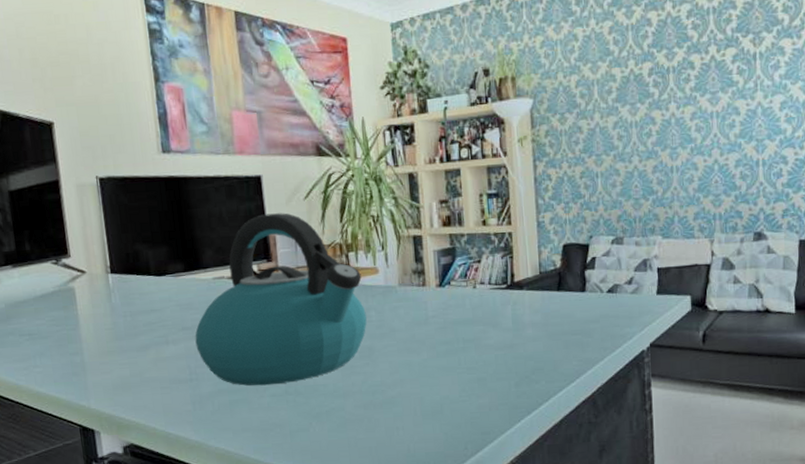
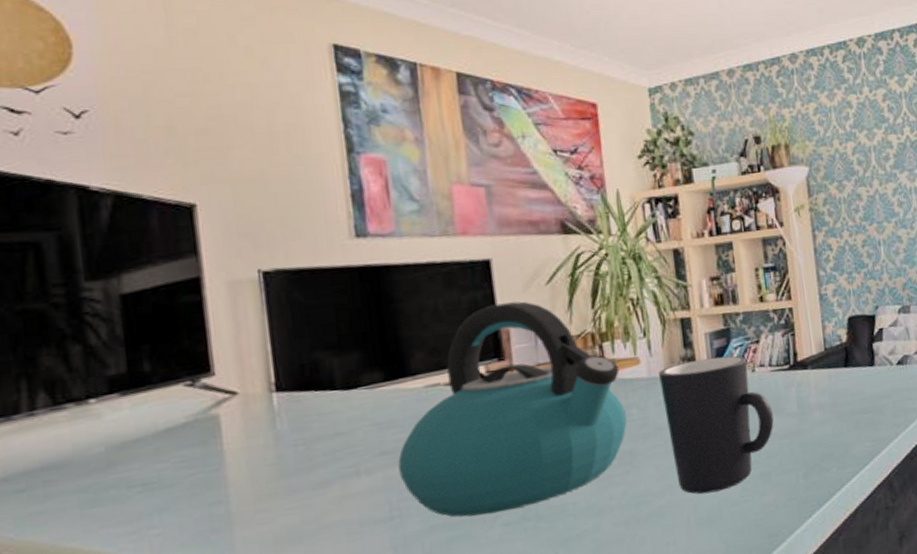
mug: none [394,272,491,391] -> present [659,355,774,495]

